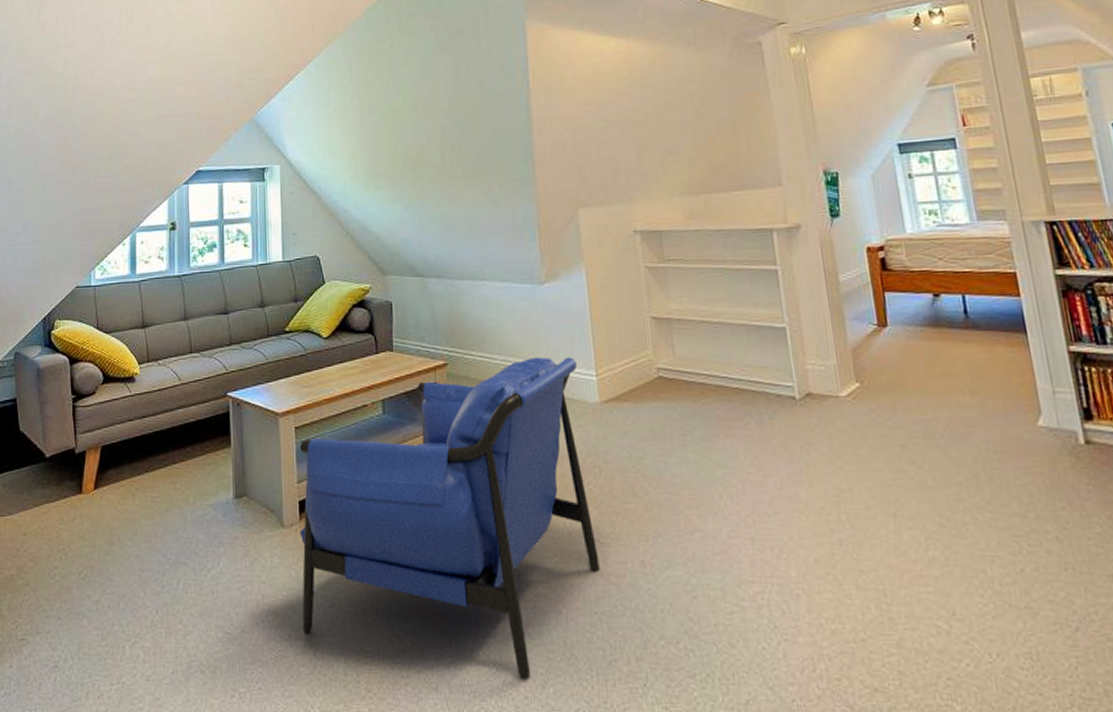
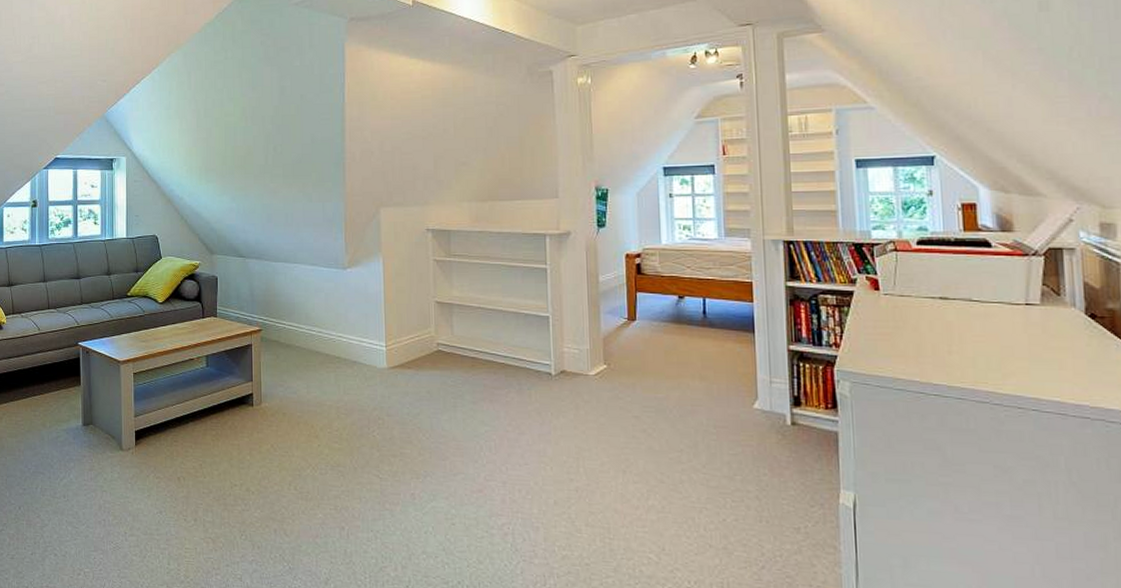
armchair: present [299,356,600,679] -> none [135,328,378,576]

